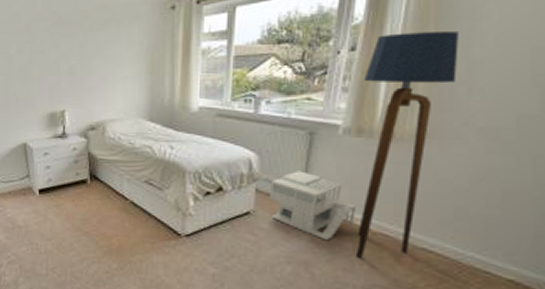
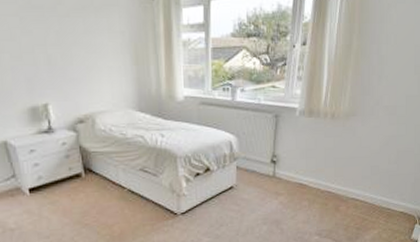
architectural model: present [268,171,356,241] -> none [247,148,310,202]
floor lamp: present [355,31,459,258] -> none [310,31,373,212]

